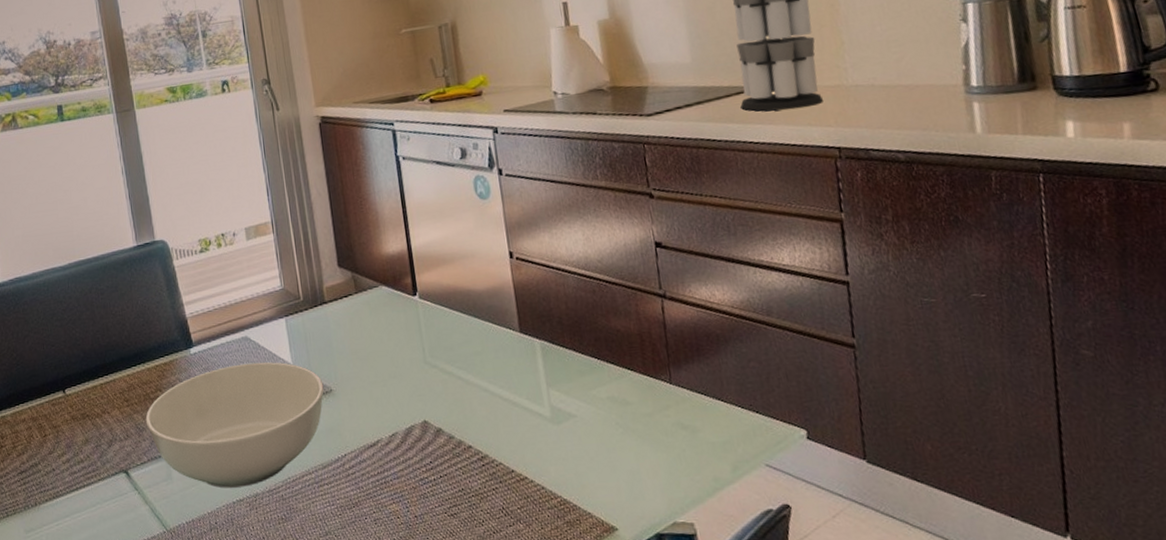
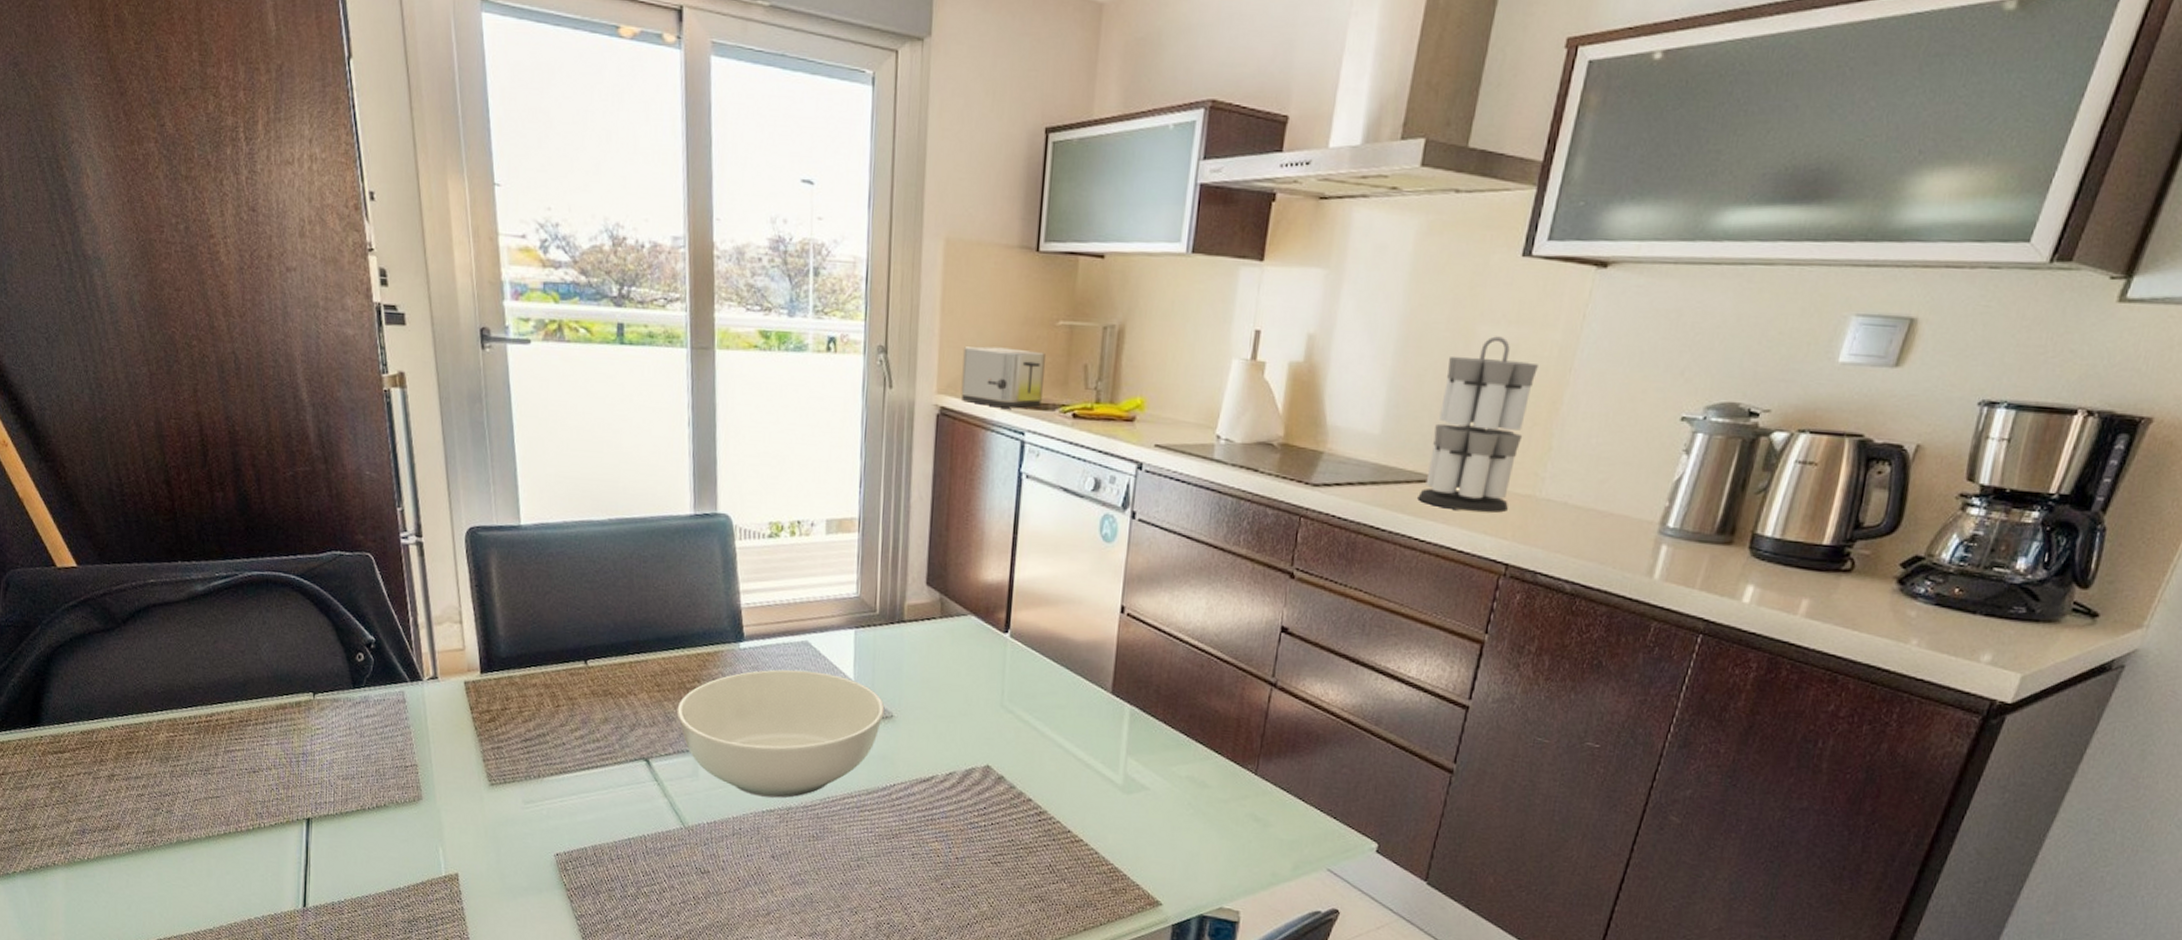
toaster: none [329,56,403,109] -> present [961,345,1047,409]

